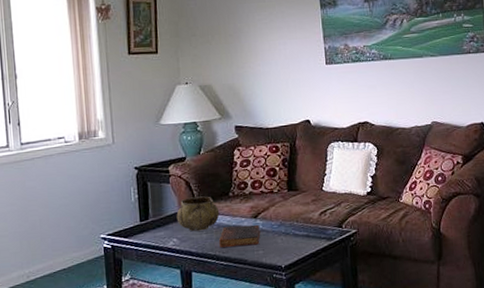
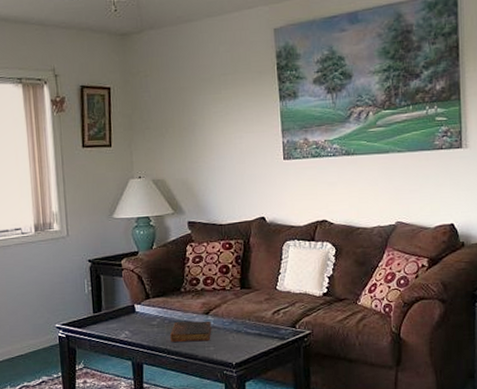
decorative bowl: present [176,196,220,232] -> none [128,291,171,325]

